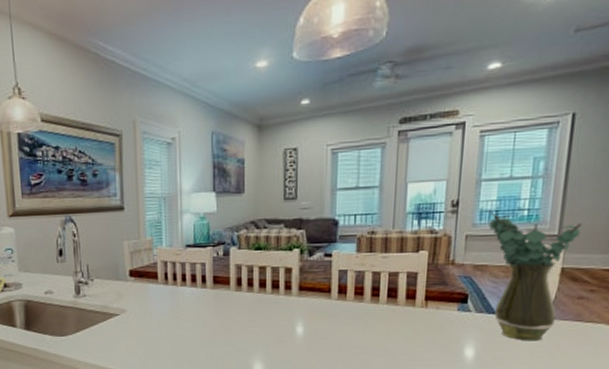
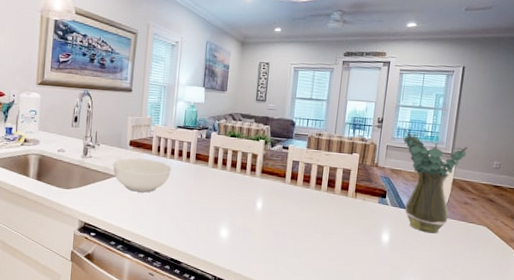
bowl: none [112,290,185,331] -> present [112,158,172,193]

